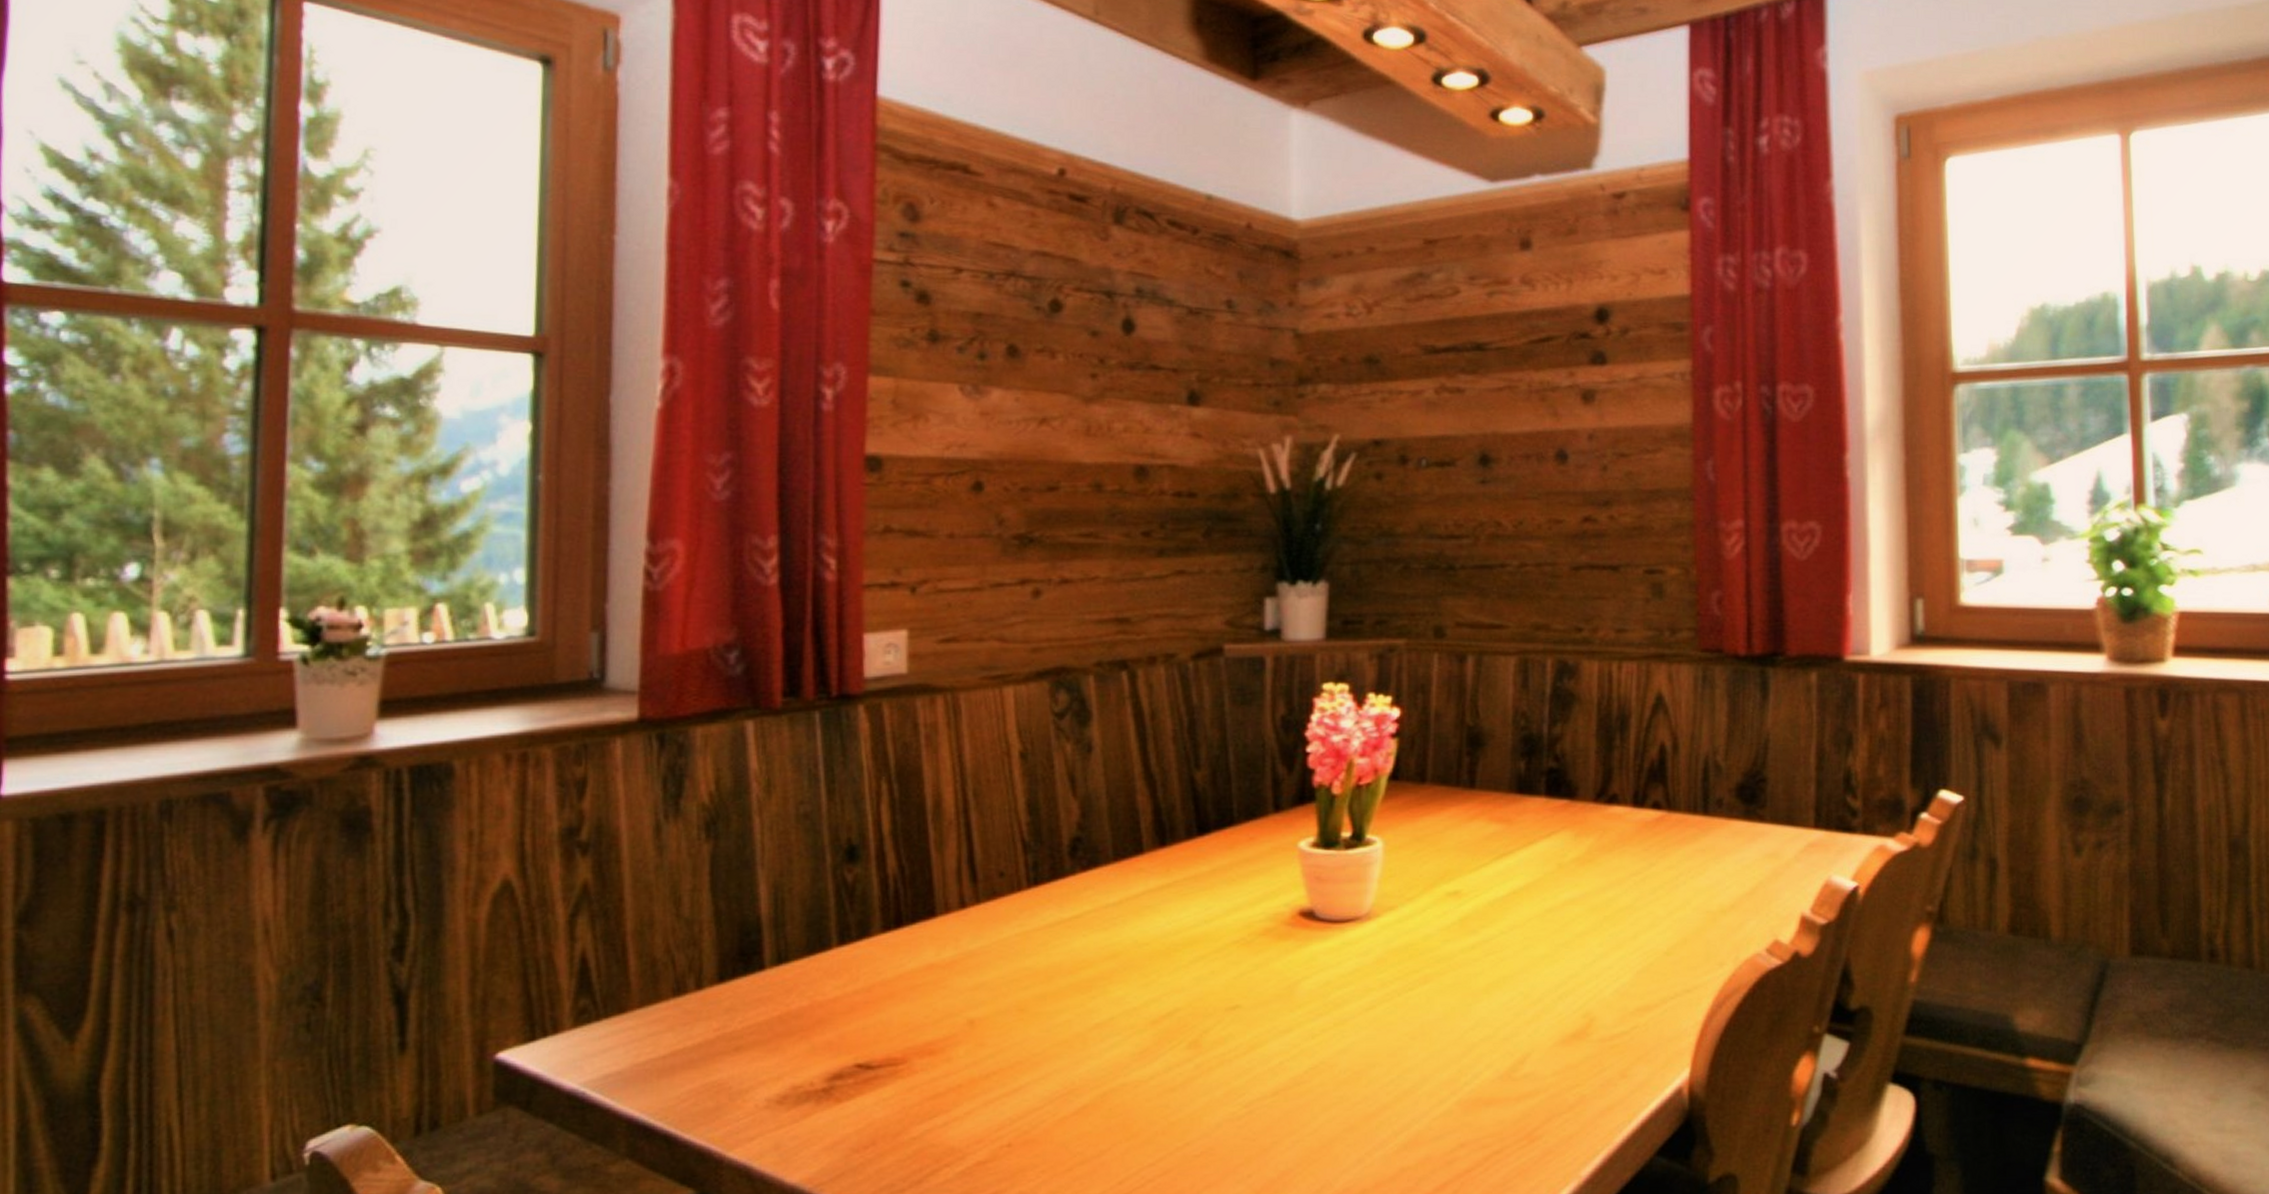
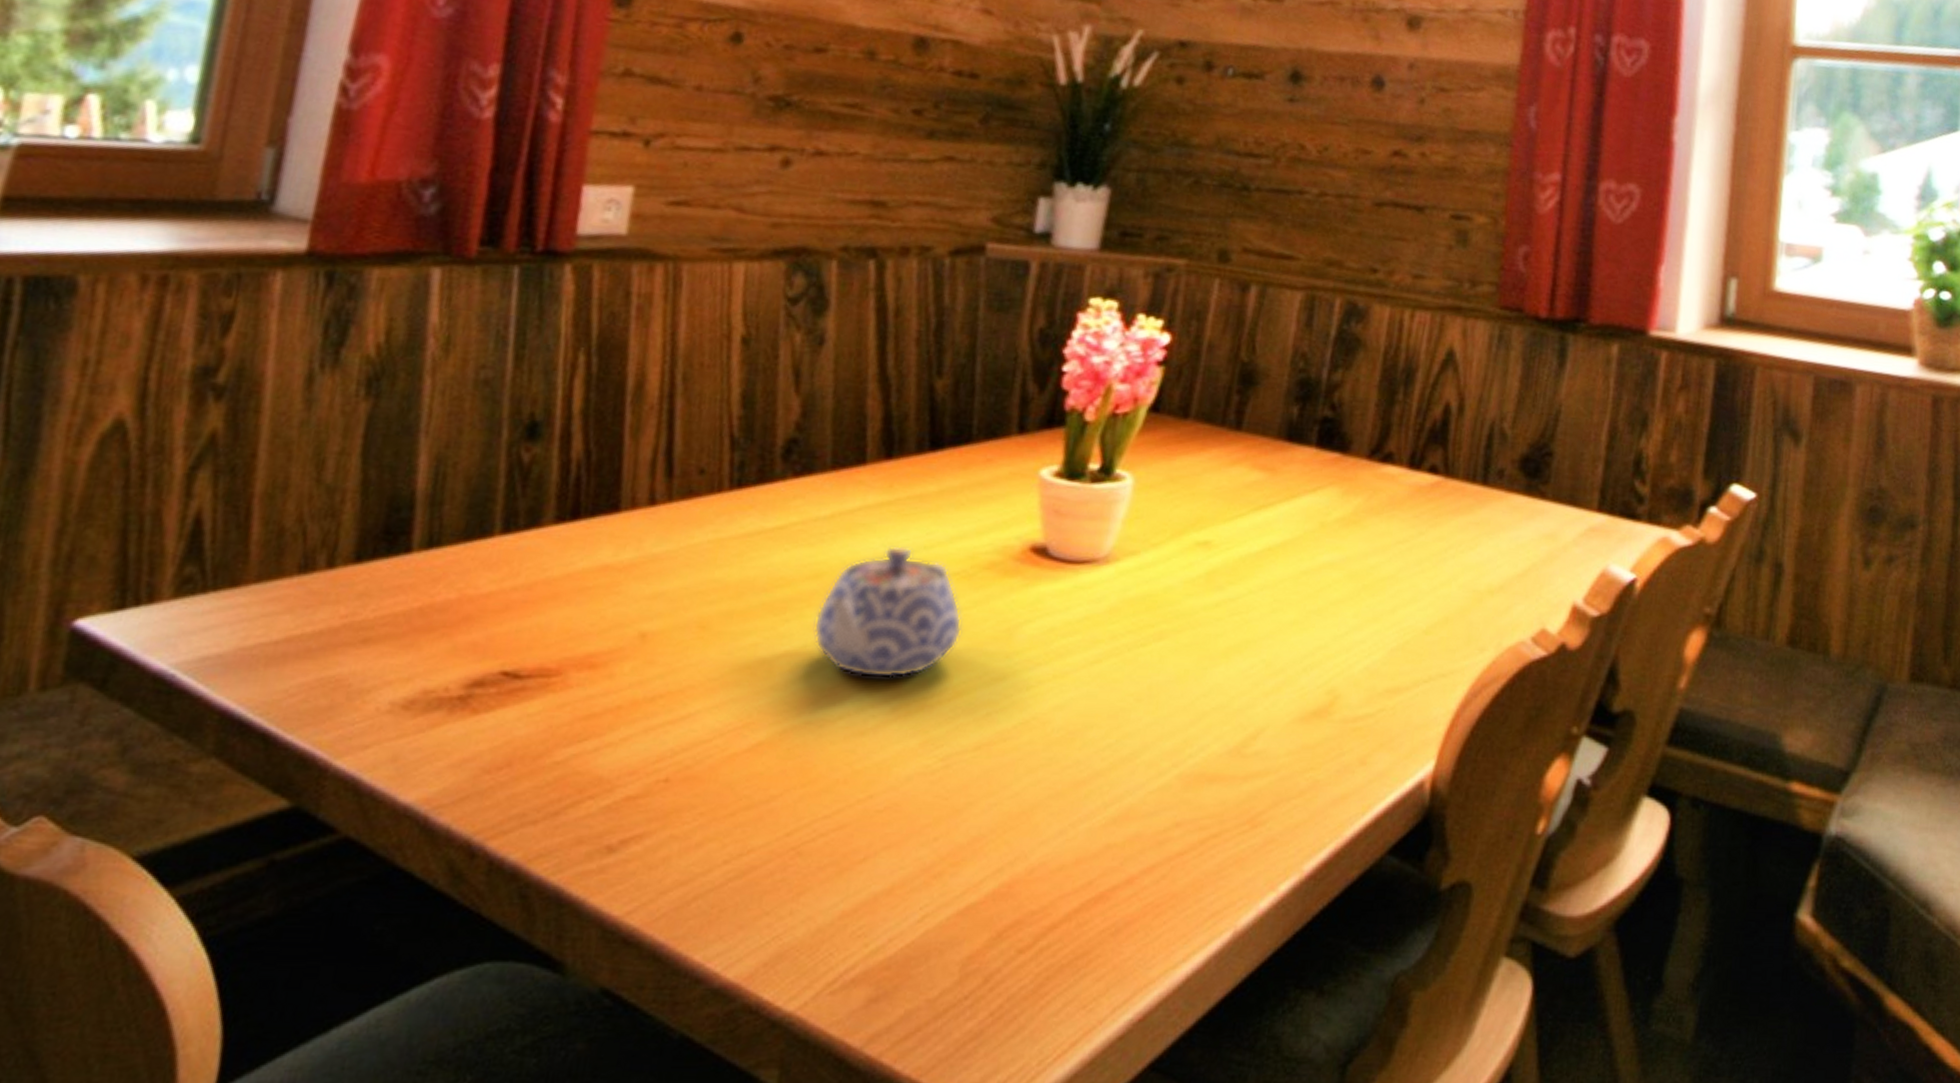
teapot: none [1117,922,1248,1041] -> present [813,546,962,679]

